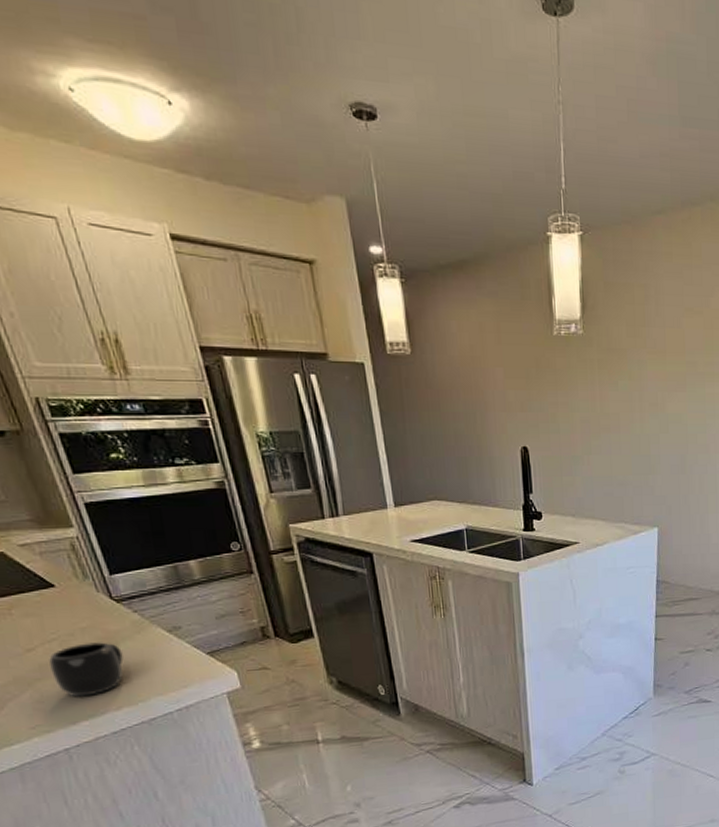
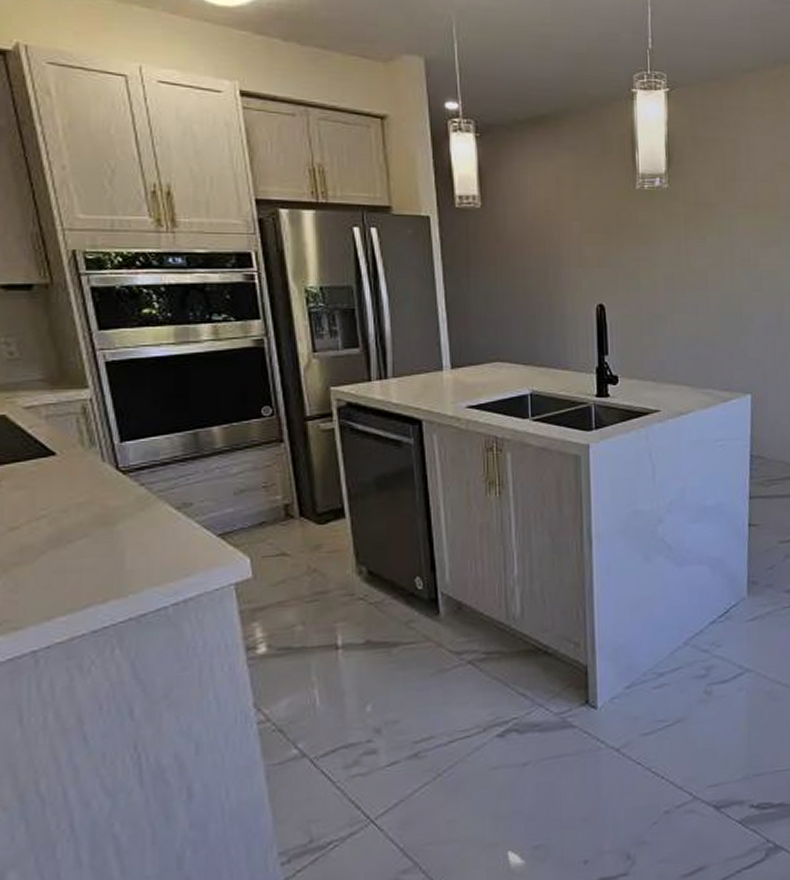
mug: present [49,642,124,697] -> none [33,520,120,587]

